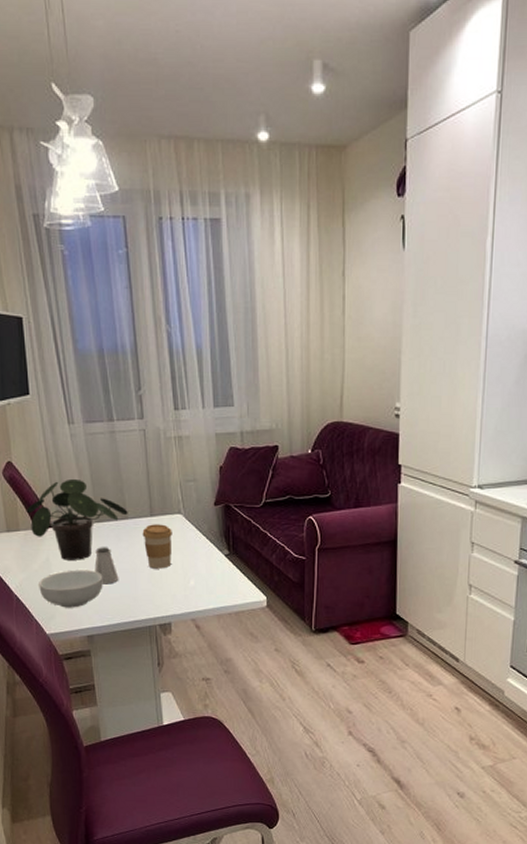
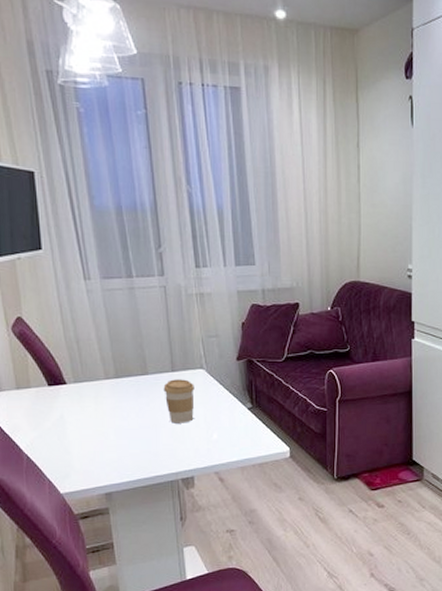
potted plant: present [26,478,128,560] -> none [38,334,148,417]
cereal bowl: present [39,570,103,608] -> none [52,426,122,466]
saltshaker: present [94,547,119,584] -> none [113,403,139,441]

